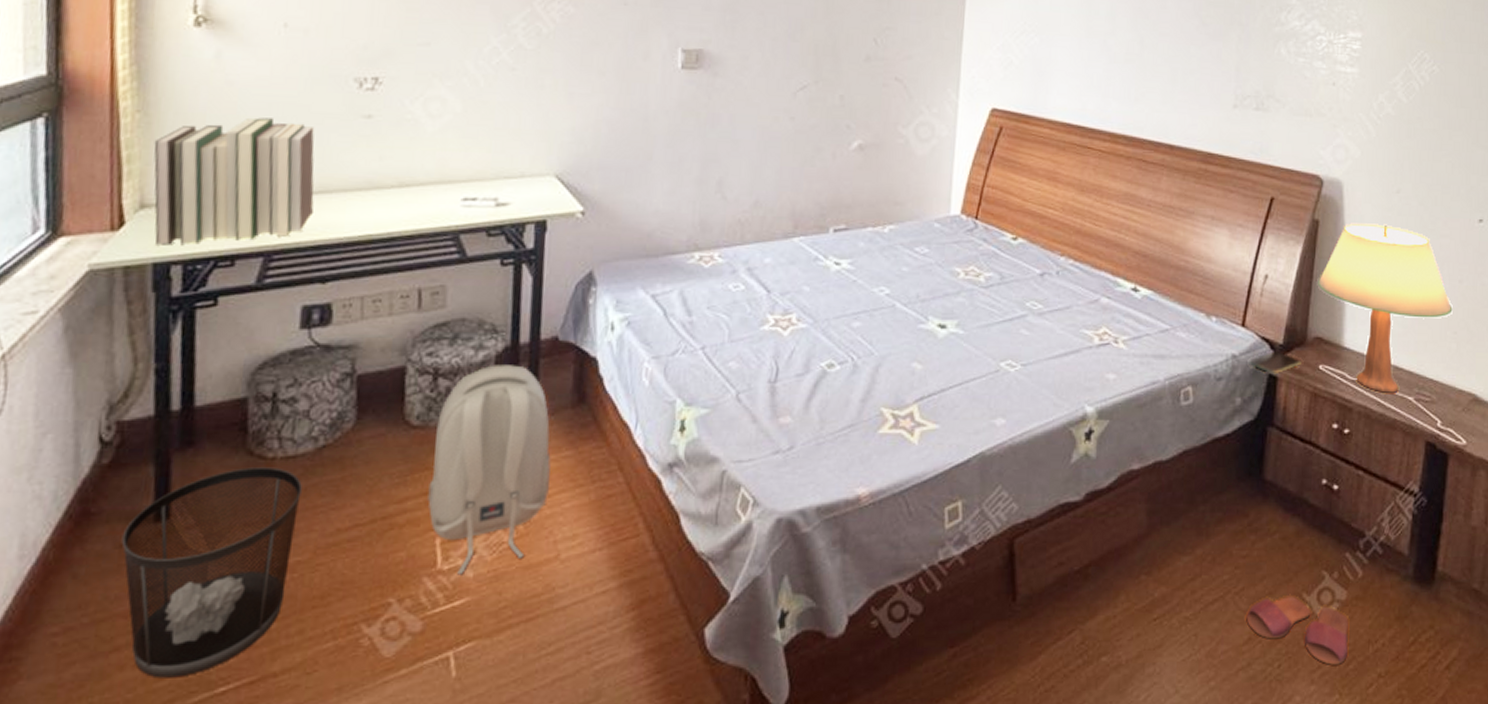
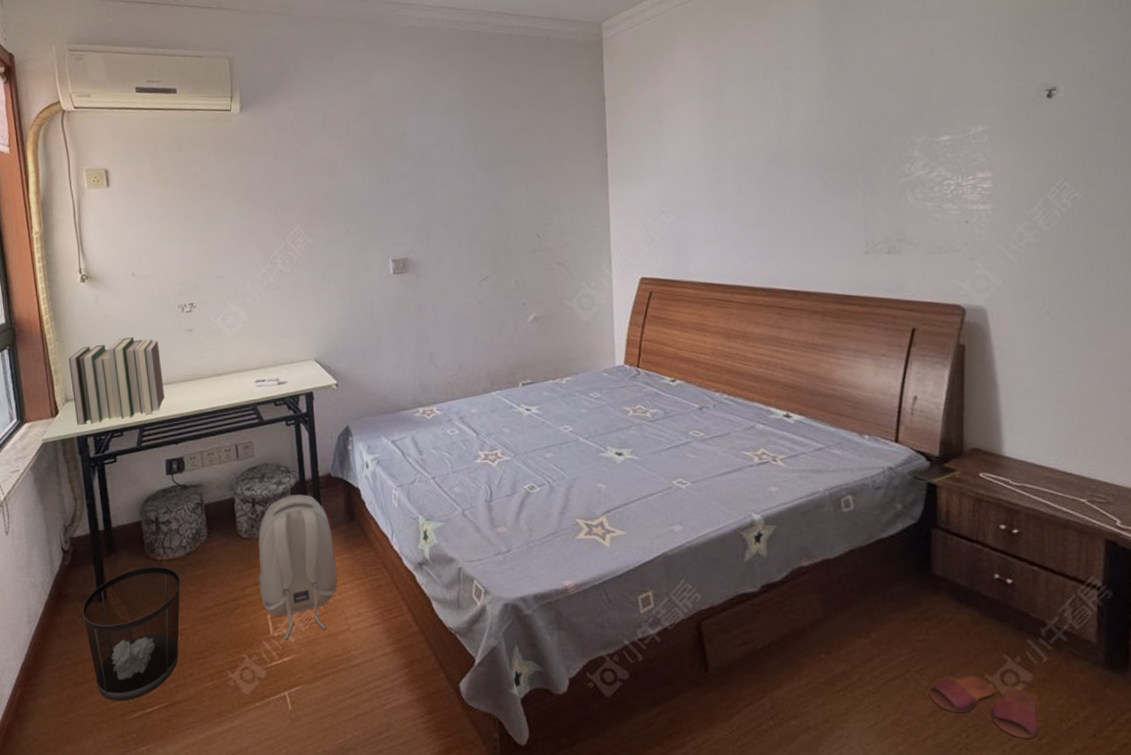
table lamp: present [1317,224,1453,393] -> none [969,344,1123,496]

